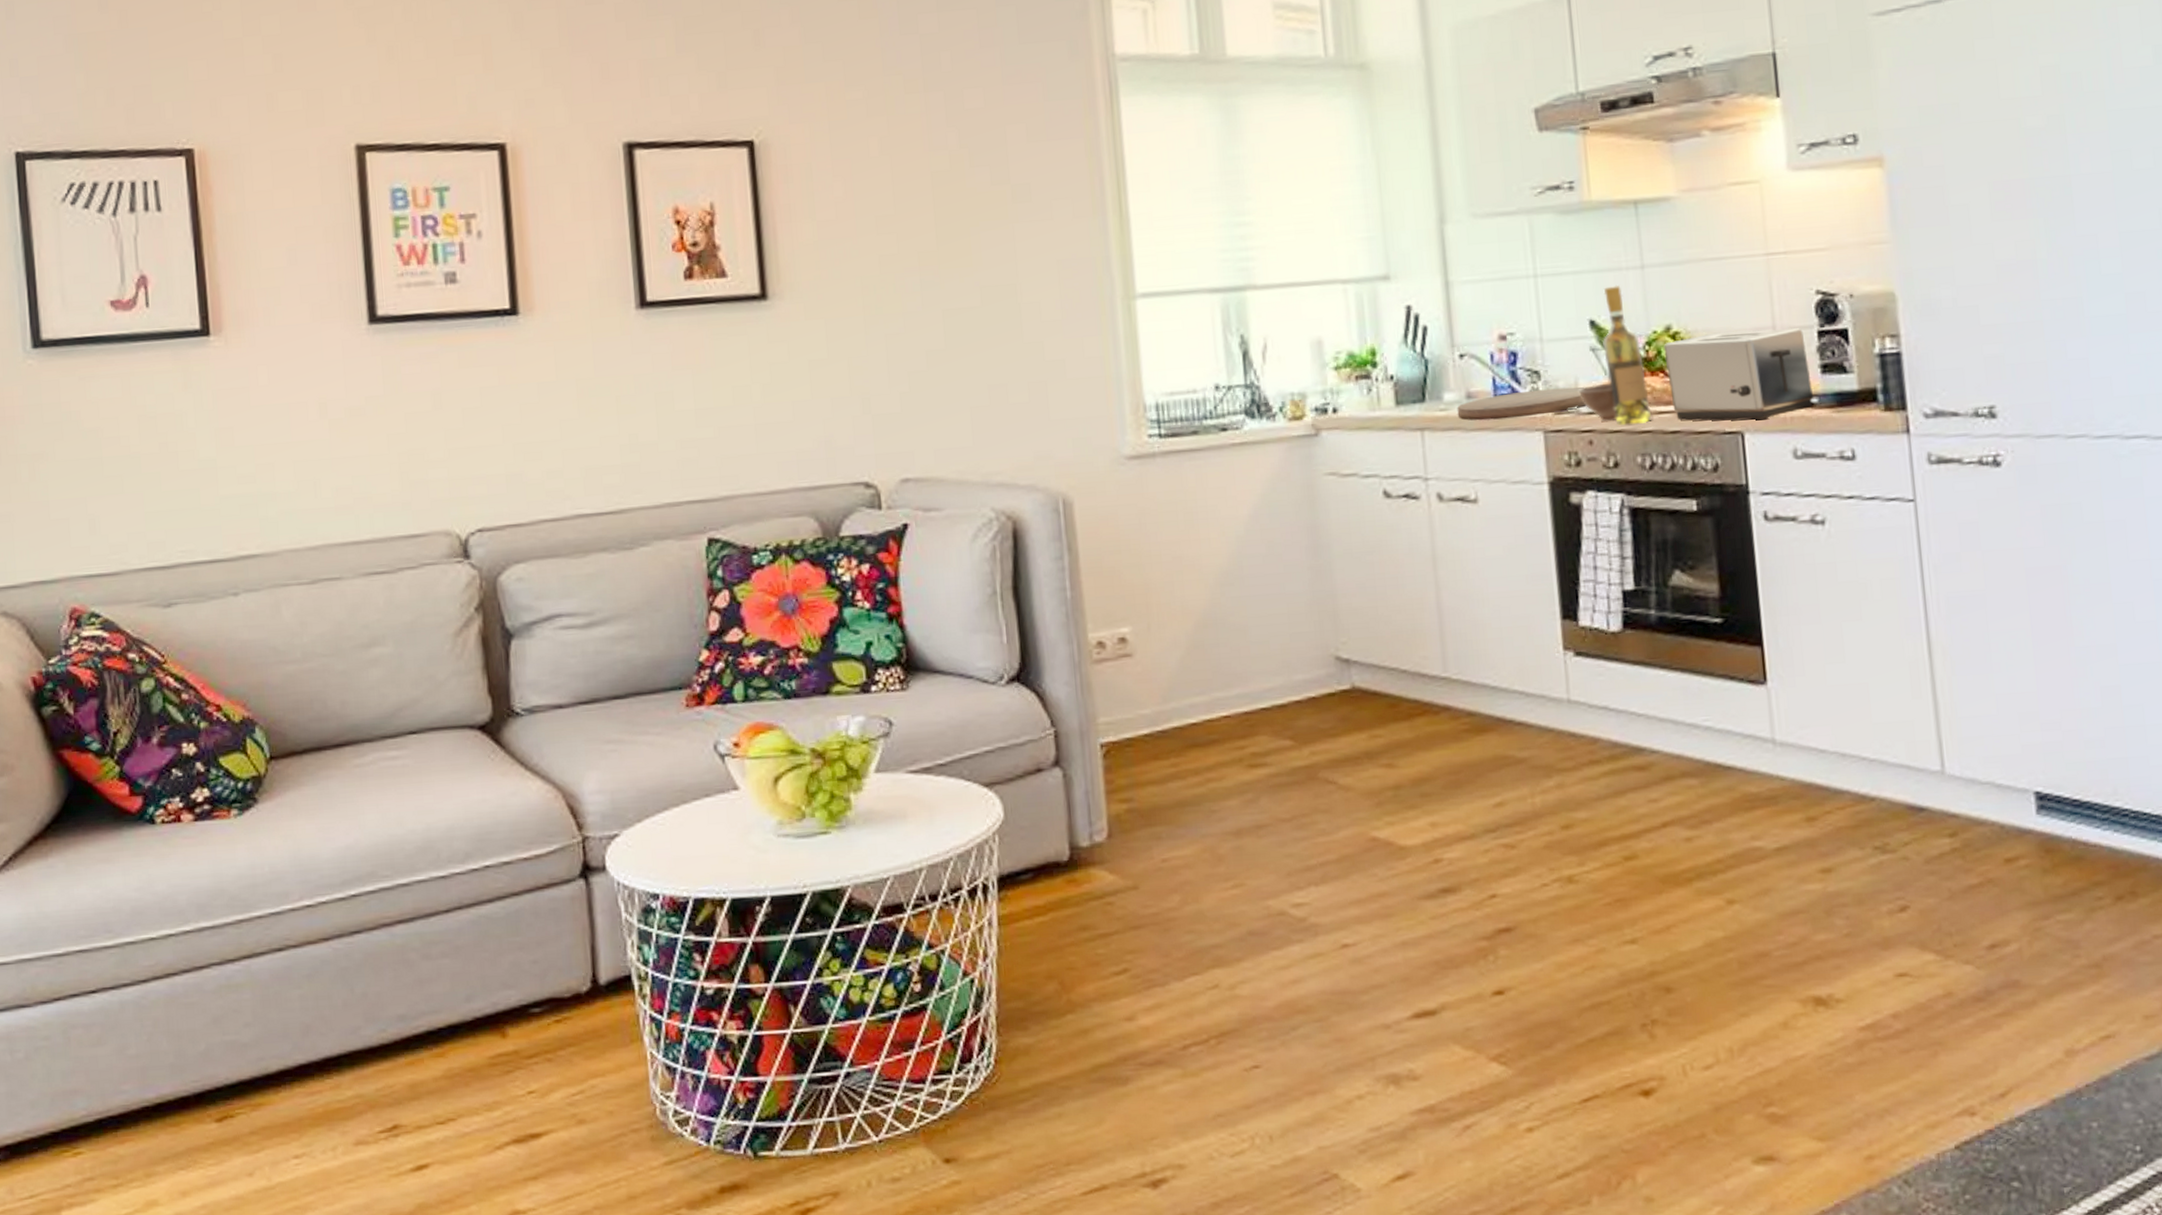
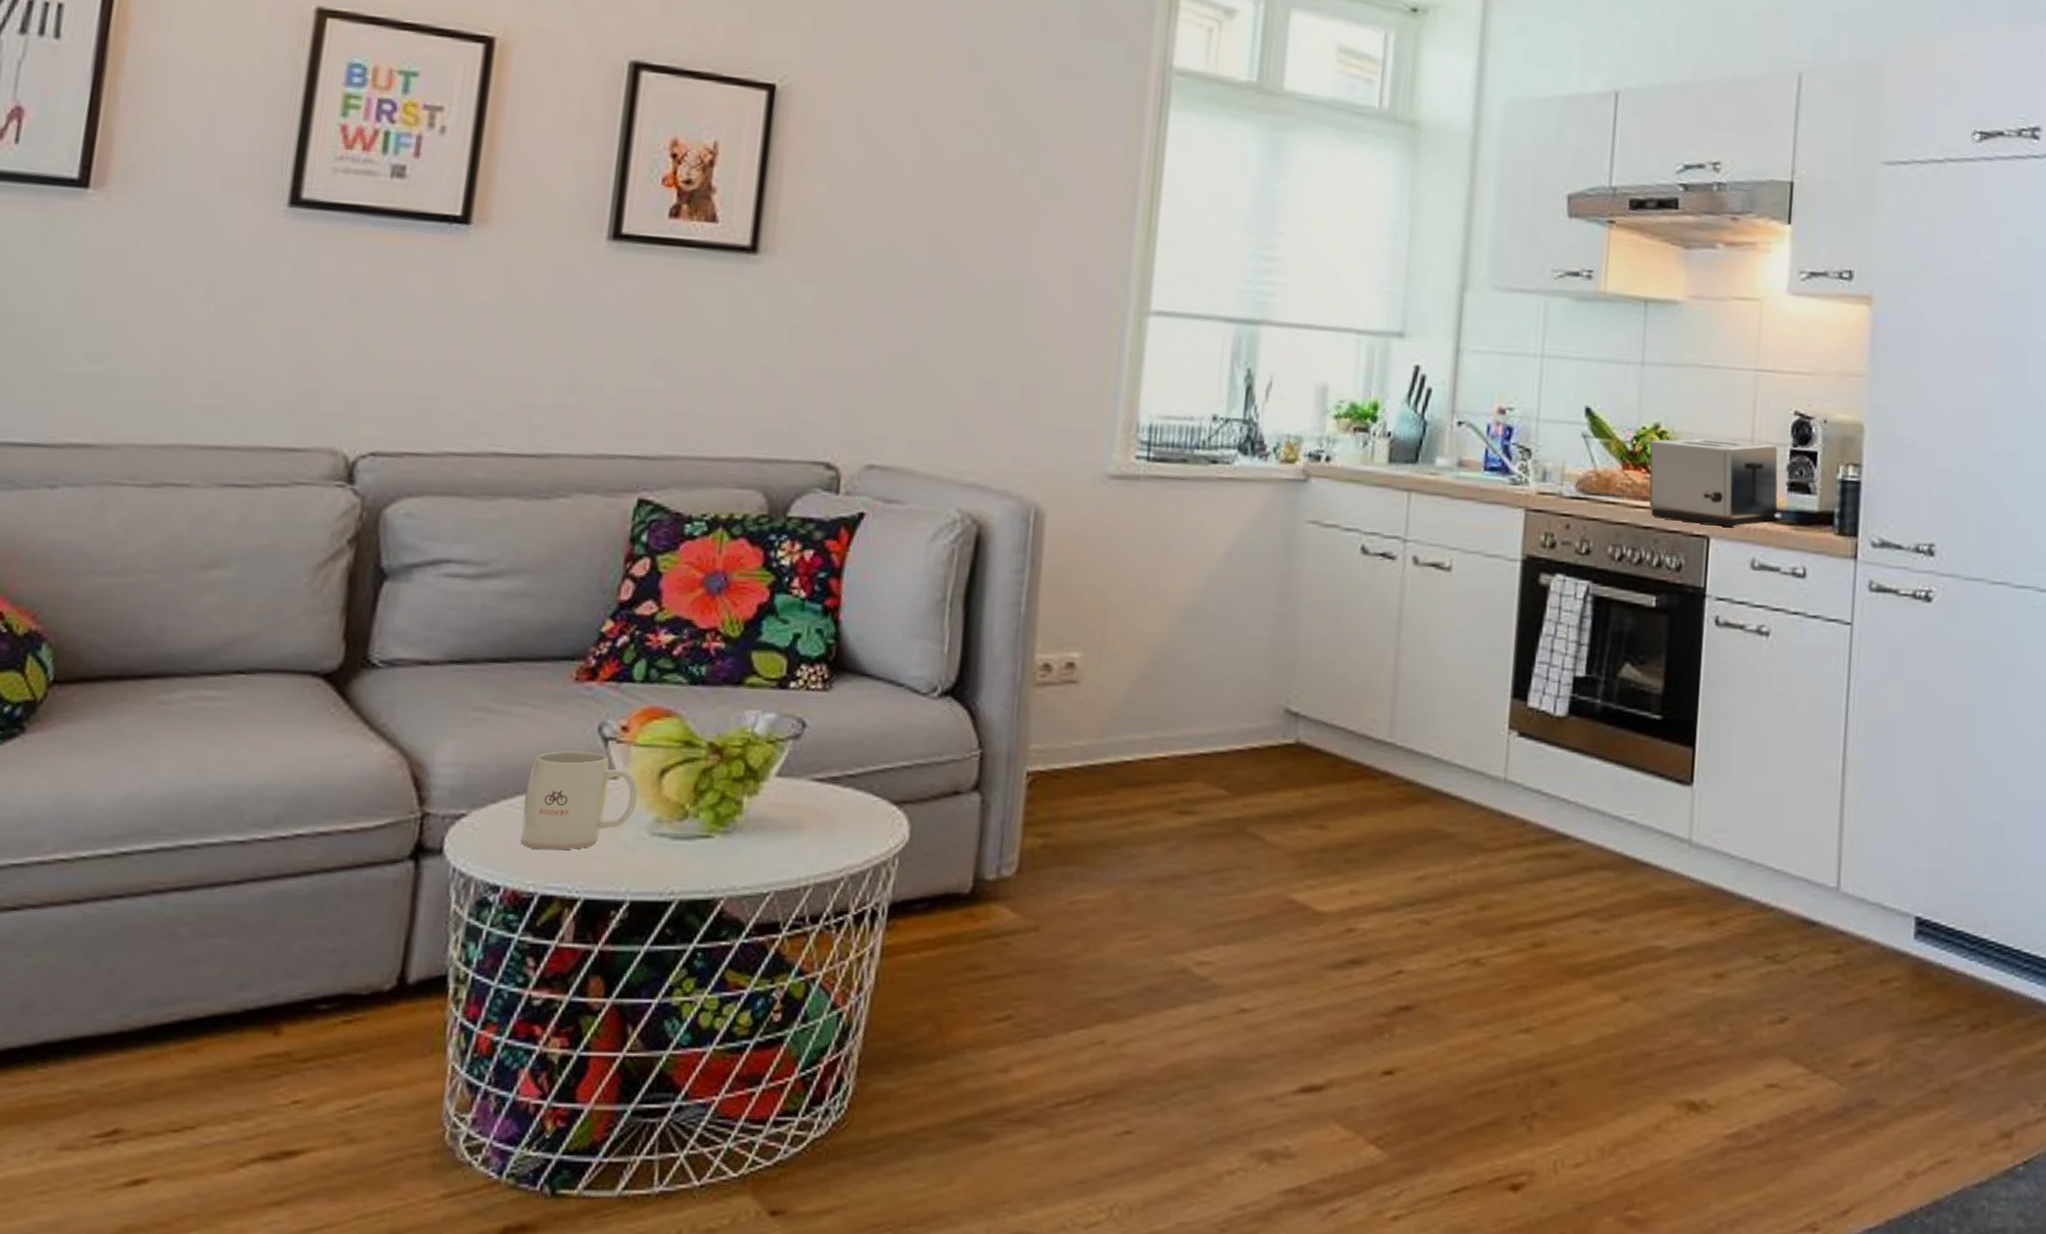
mug: none [663,768,760,859] -> present [520,751,638,851]
cutting board: present [1457,387,1586,421] -> none [1446,467,1570,493]
bowl: present [1578,383,1616,422] -> none [1564,470,1596,509]
bottle: present [1603,285,1652,426] -> none [1593,377,1629,516]

